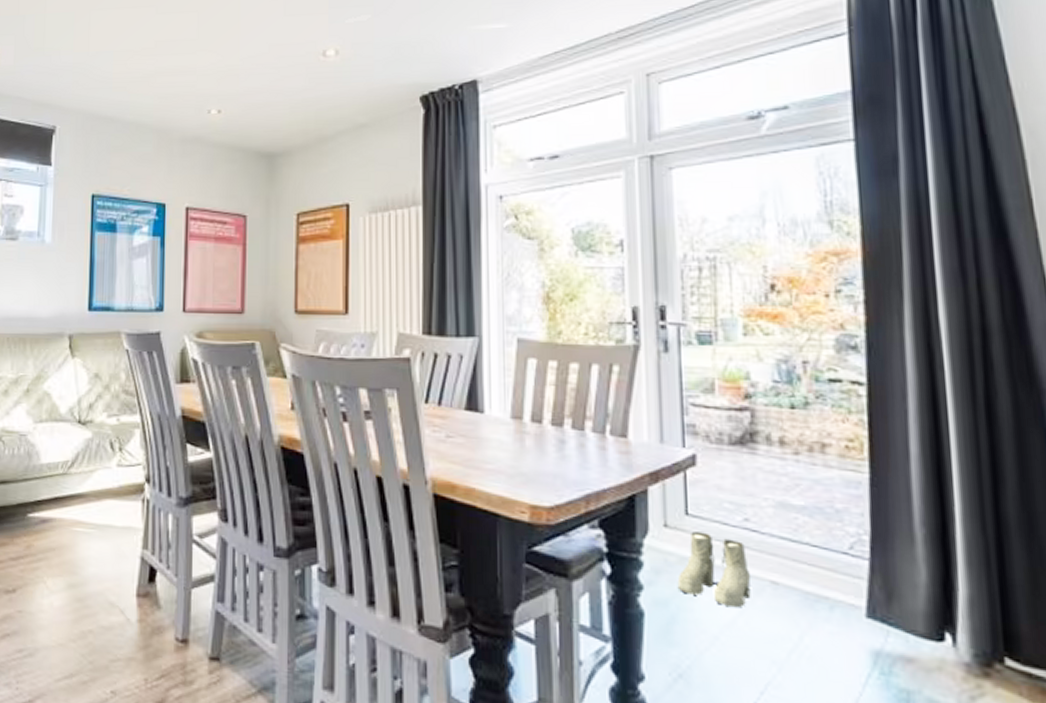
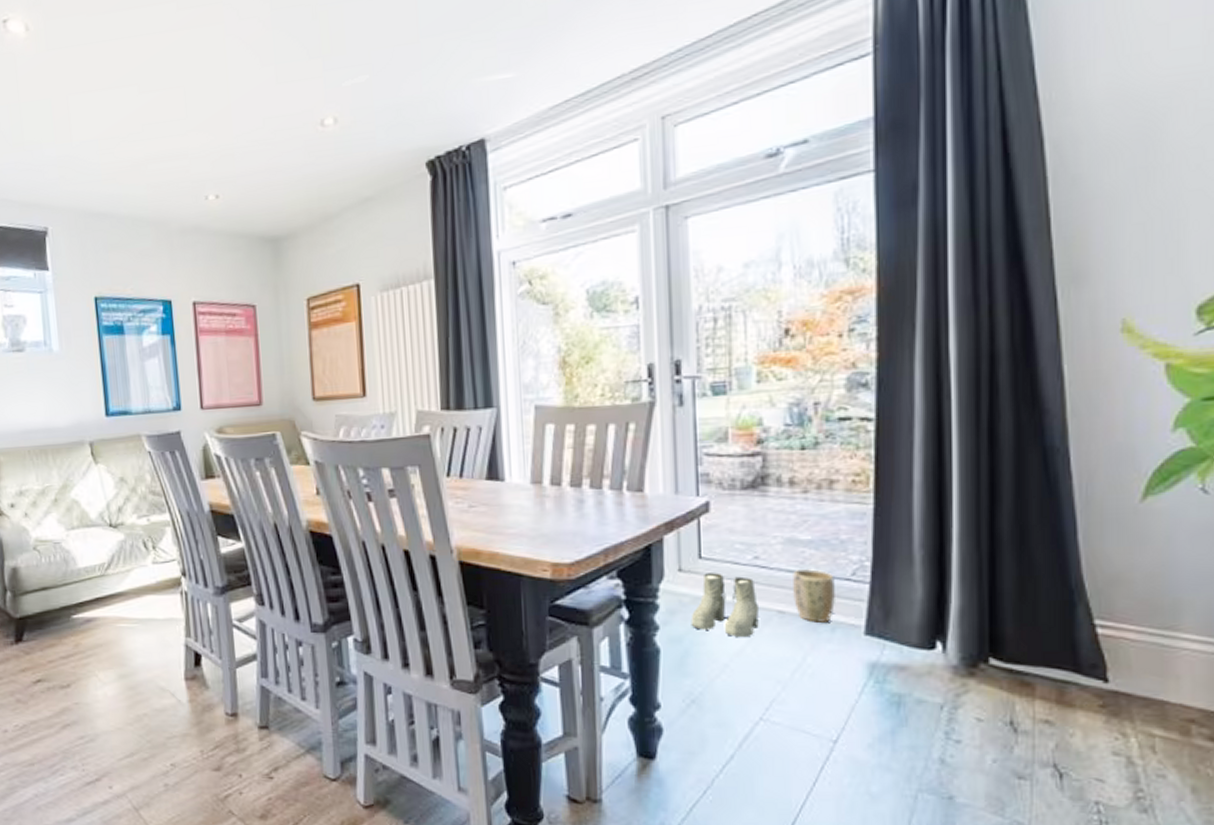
plant pot: none [785,536,834,599] -> present [792,568,837,623]

